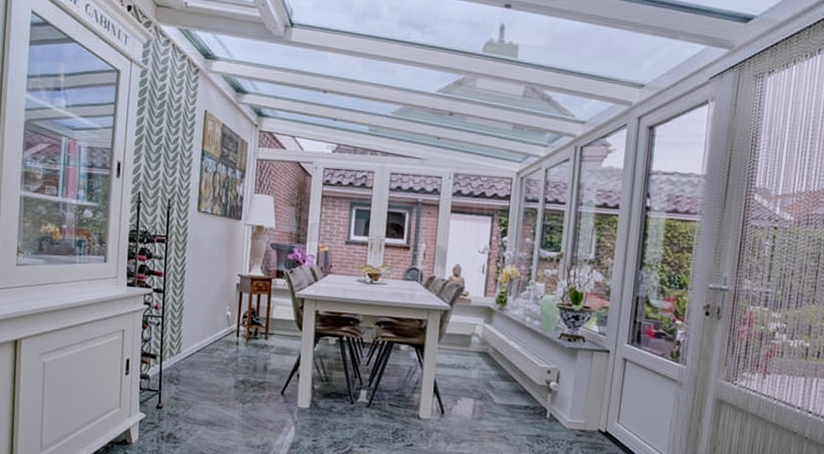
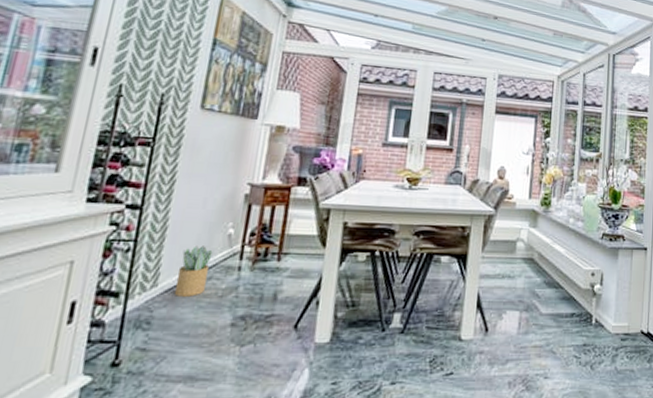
potted plant: none [192,323,217,363] -> present [174,245,213,297]

